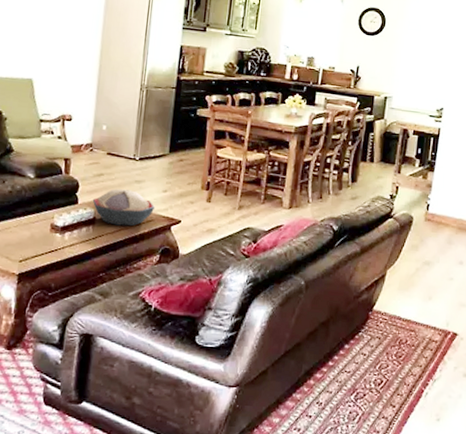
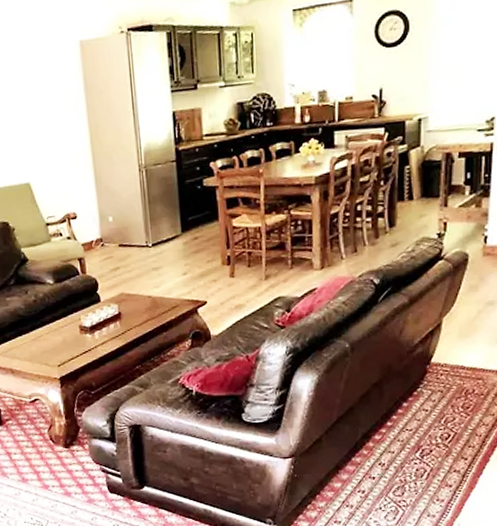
decorative bowl: present [92,189,156,226] -> none [114,279,178,317]

